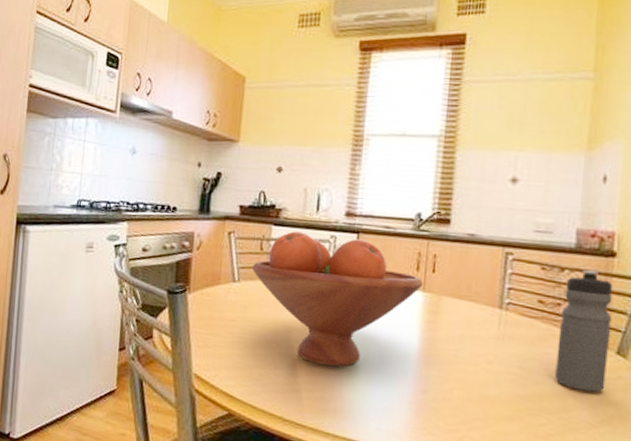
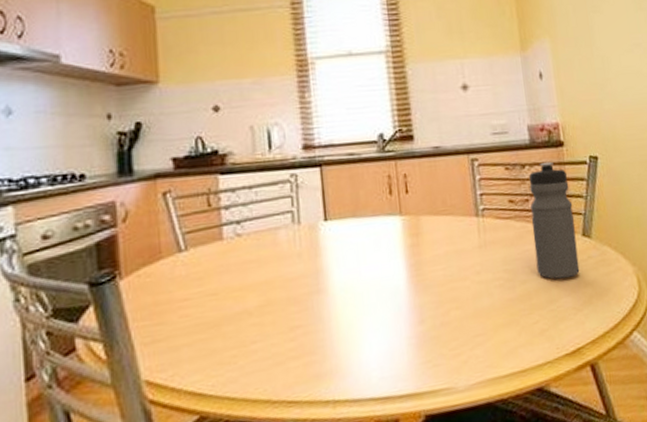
fruit bowl: present [252,231,424,367] -> none [201,172,399,325]

